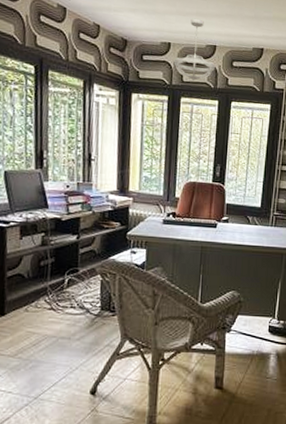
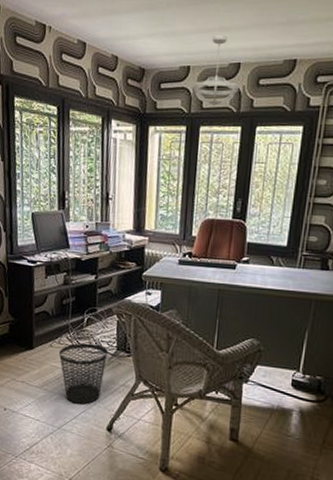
wastebasket: none [35,305,91,370] -> present [58,343,108,404]

